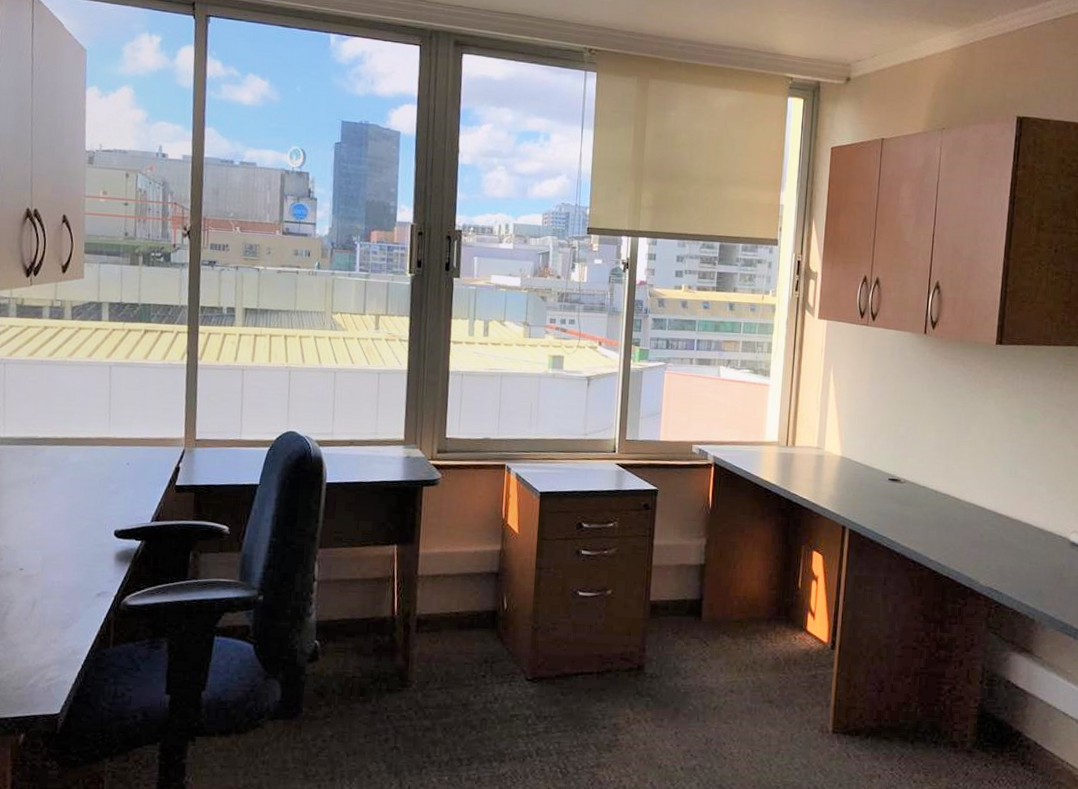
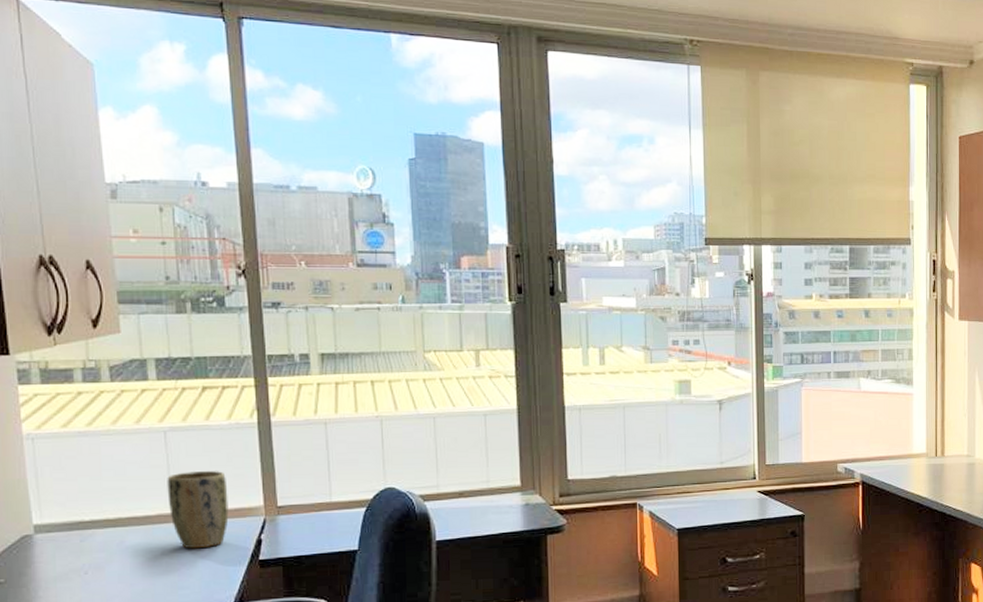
plant pot: none [106,402,156,471] -> present [167,471,229,549]

